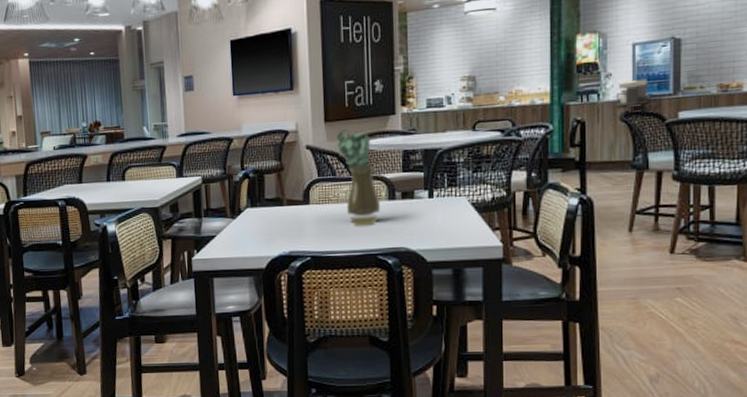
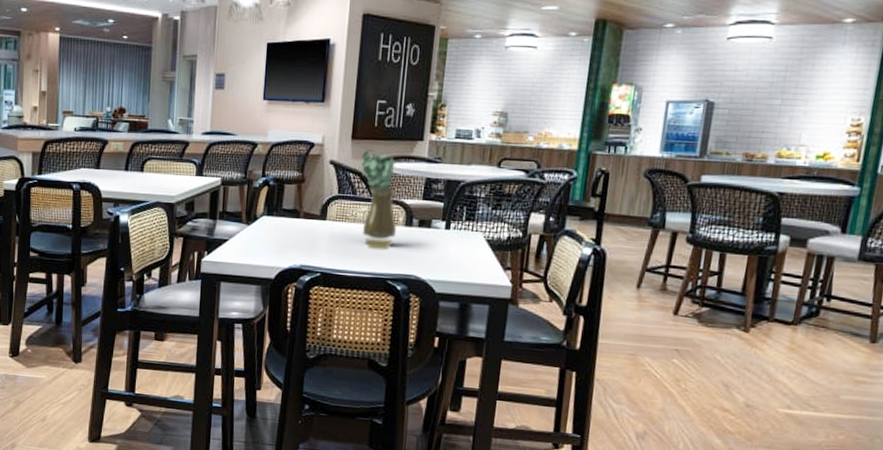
coffee maker: present [615,78,647,108] -> none [640,137,676,164]

